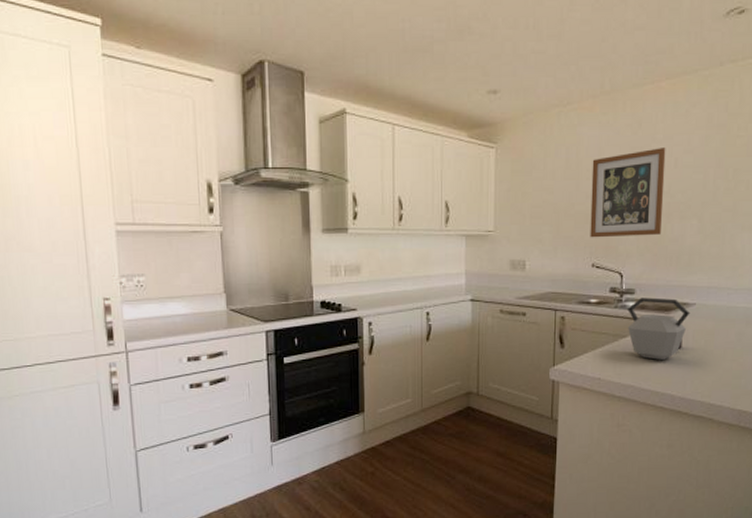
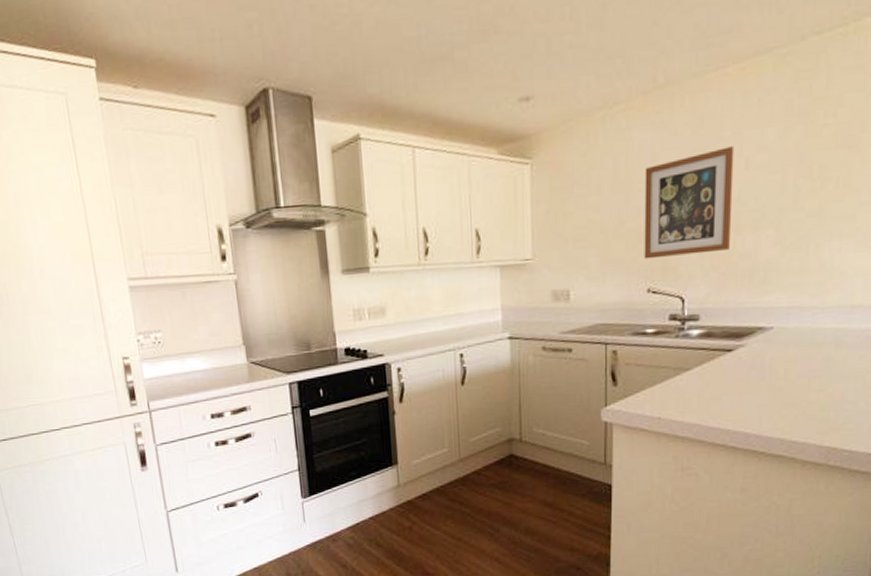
kettle: present [627,297,690,360] -> none [690,323,767,394]

